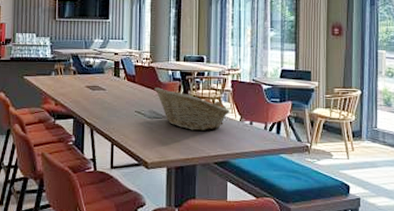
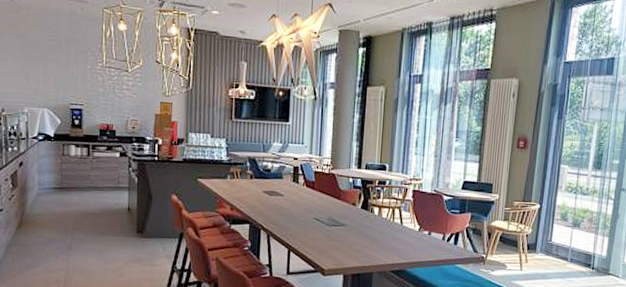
fruit basket: present [154,87,230,131] -> none [333,195,410,240]

